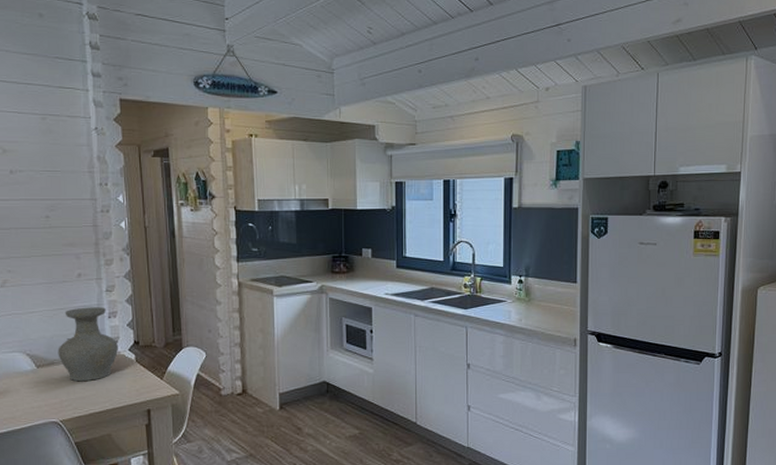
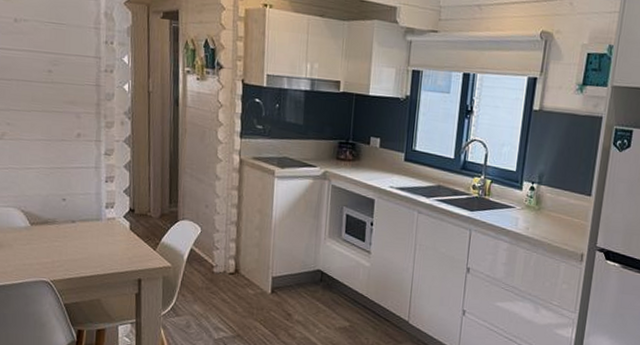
vase: present [58,307,119,382] -> none [52,168,114,244]

